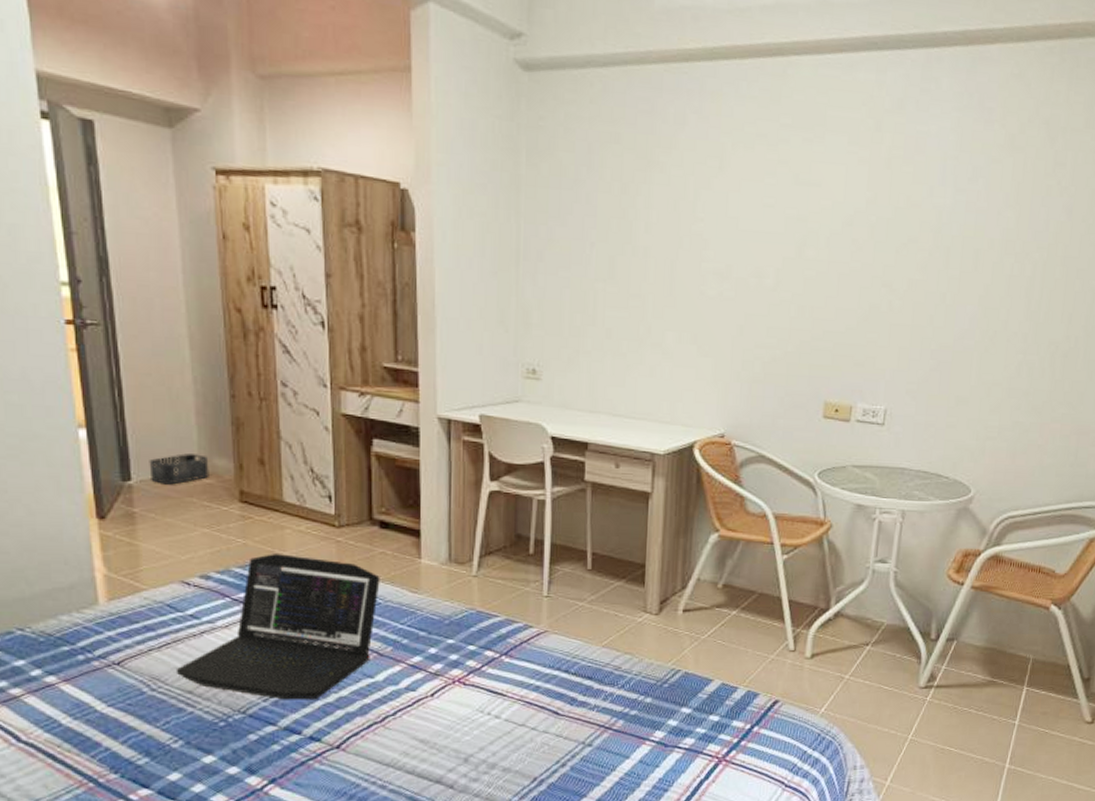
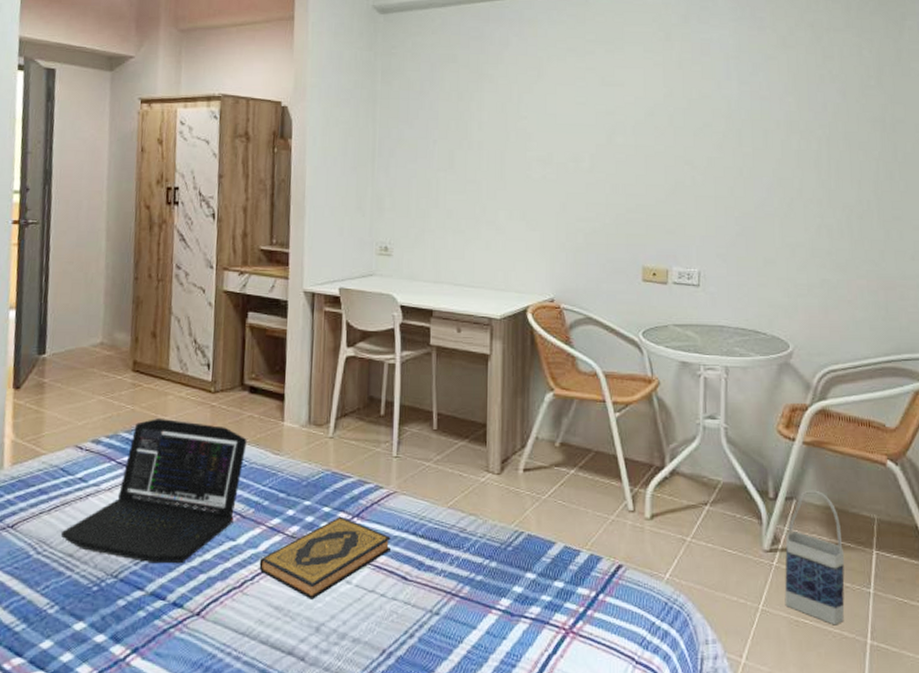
storage bin: present [149,453,209,485] -> none [61,329,111,357]
hardback book: none [401,654,542,733] -> present [259,516,391,600]
bag: none [933,632,997,753] -> present [784,490,845,626]

